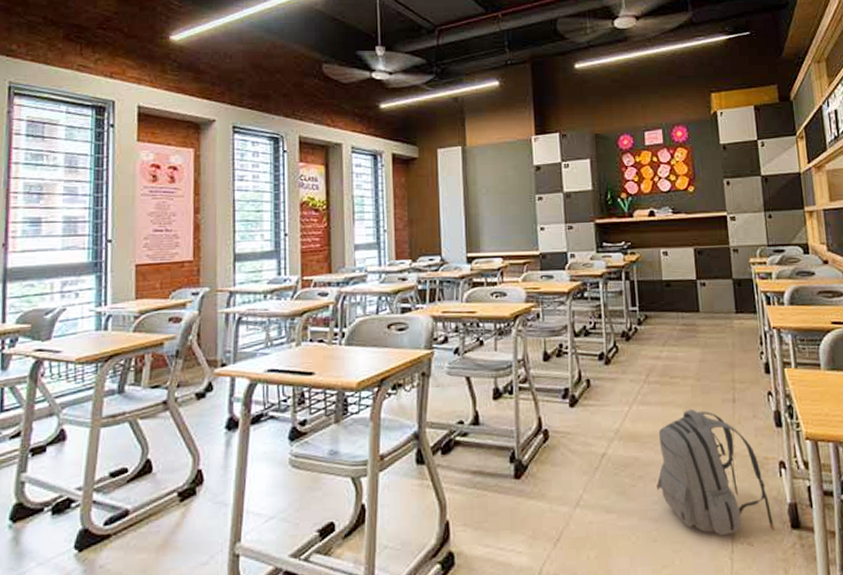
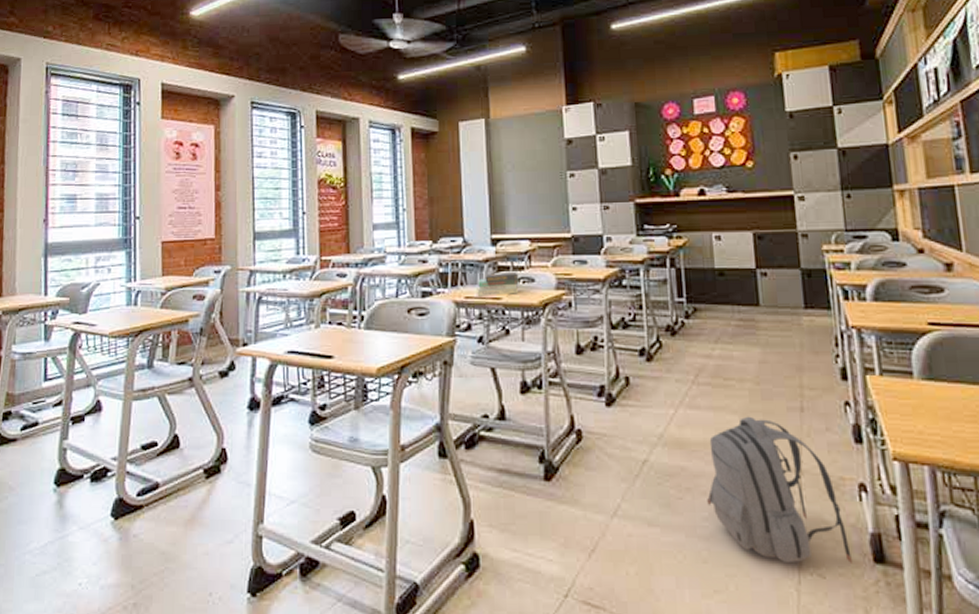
books: none [453,287,492,311] -> present [477,271,519,296]

